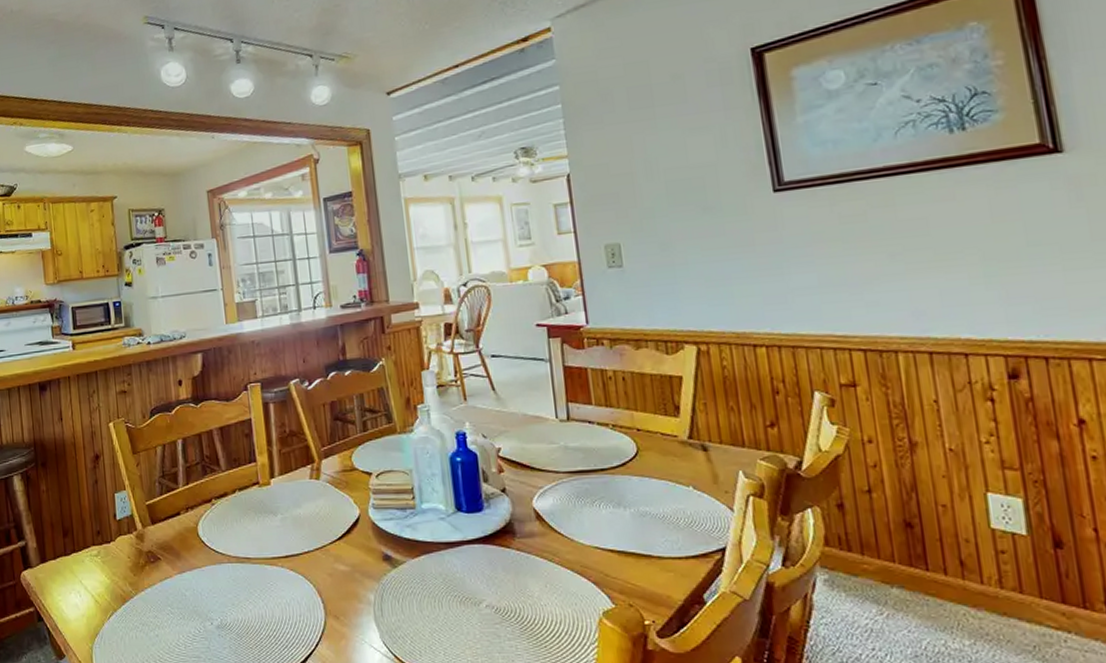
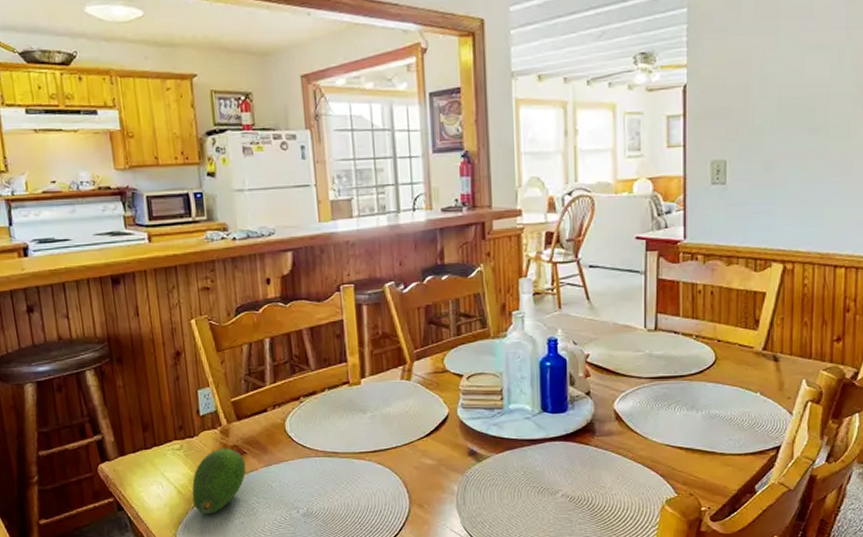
fruit: none [108,554,161,625] -> present [192,448,246,513]

